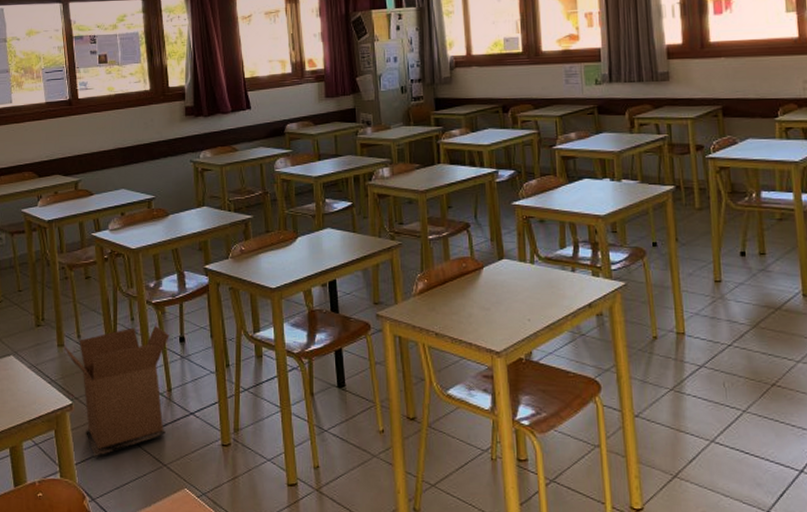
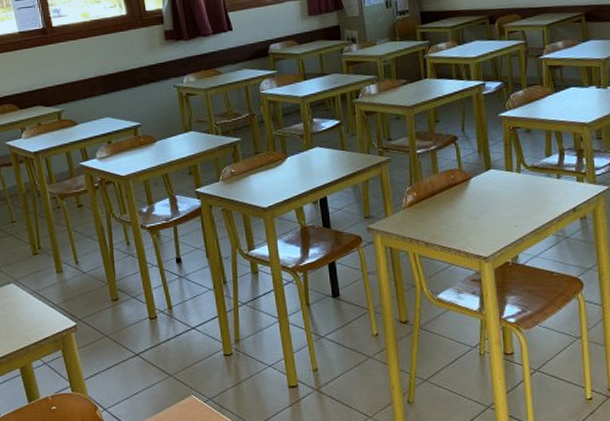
cardboard box: present [64,325,169,456] -> none [63,248,169,371]

